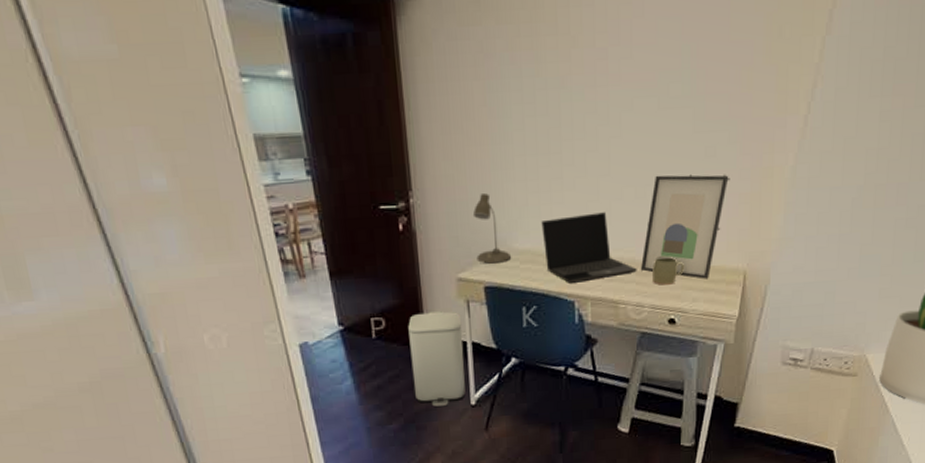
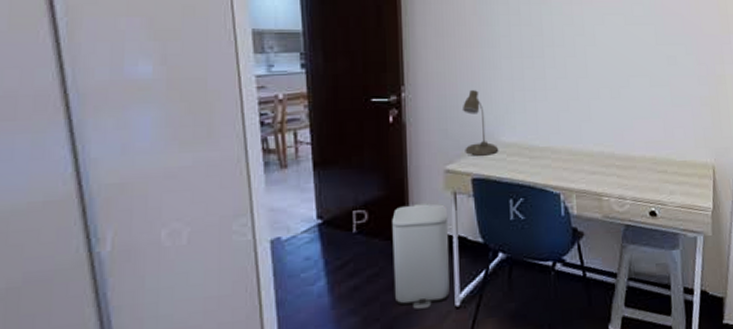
laptop: present [541,212,637,283] -> none [527,110,617,176]
picture frame: present [640,174,730,279] -> none [619,79,691,173]
mug: present [653,256,684,285] -> none [631,151,660,178]

